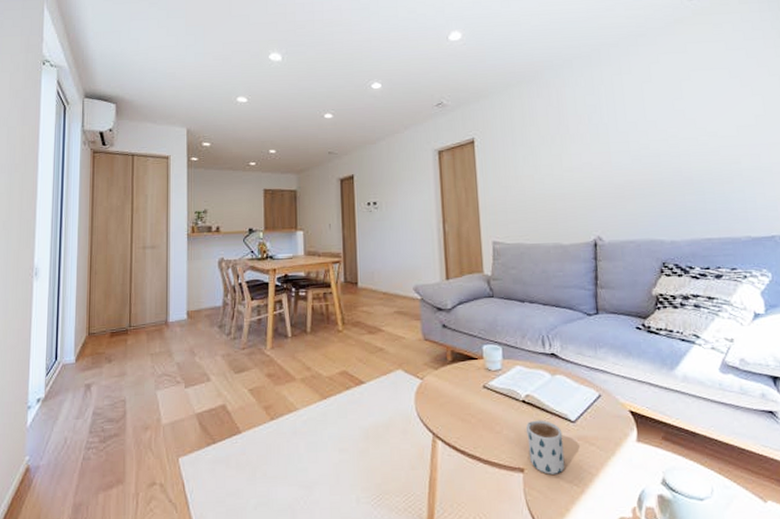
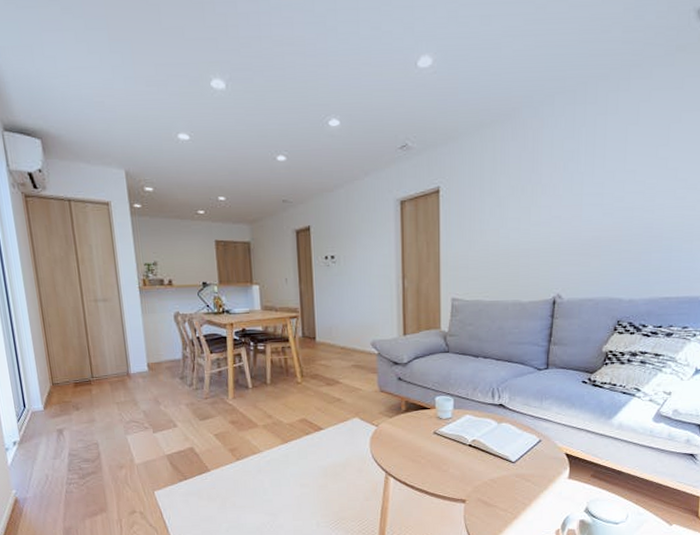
mug: present [525,420,565,475] -> none [470,461,503,504]

